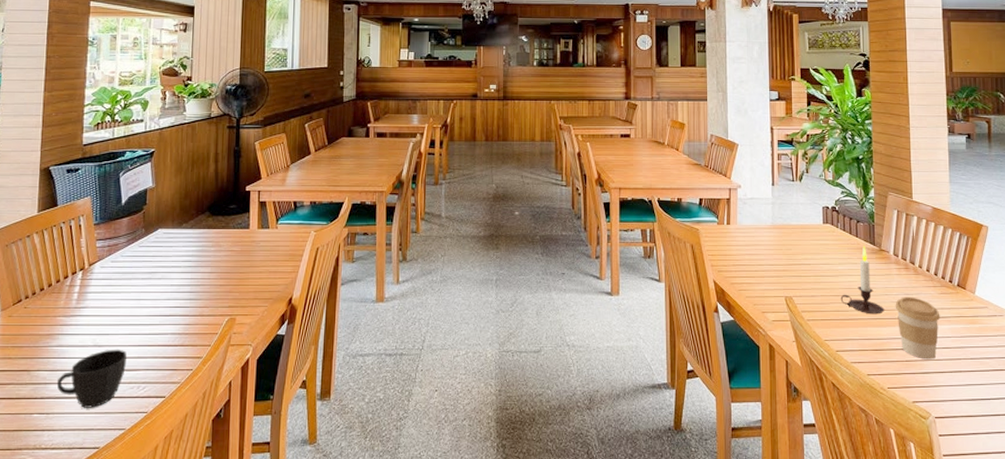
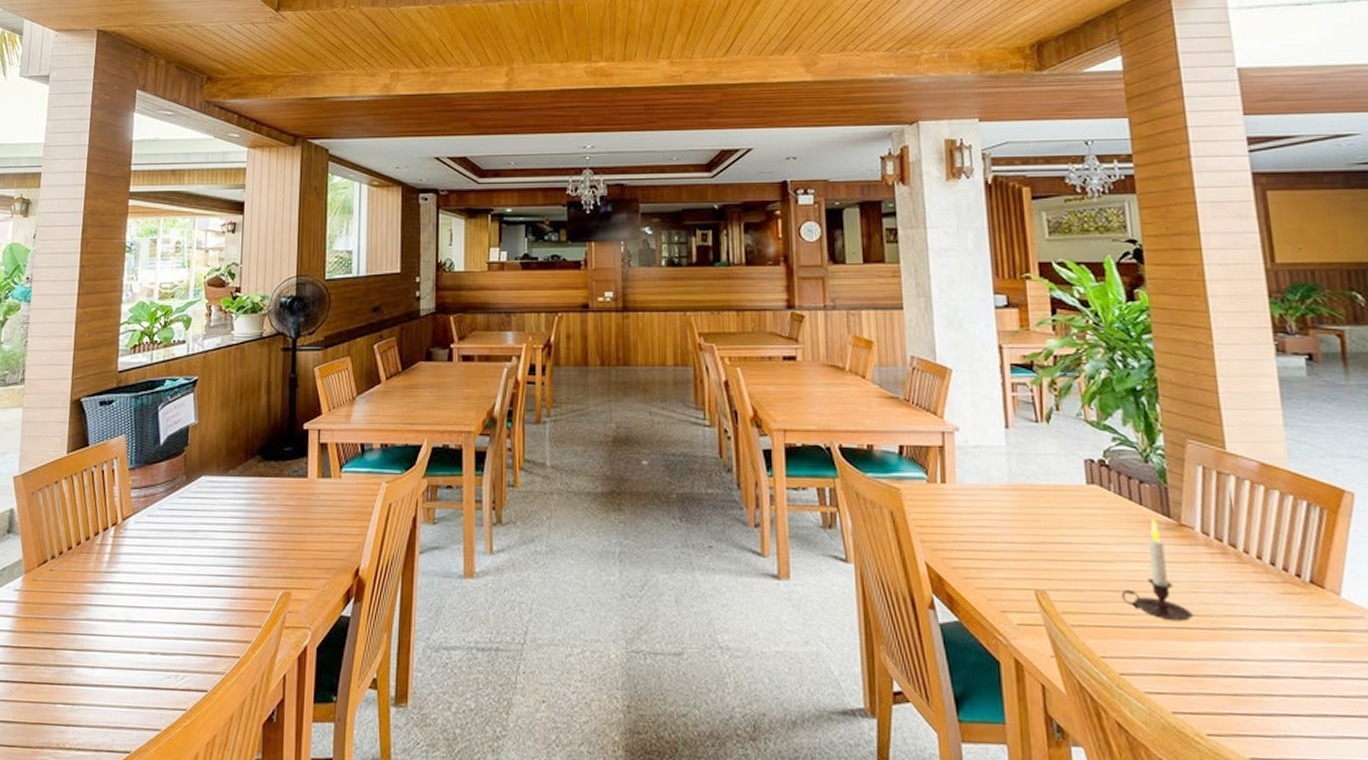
cup: present [56,349,128,408] -> none [84,626,164,701]
coffee cup: present [895,297,940,360] -> none [1209,596,1286,695]

